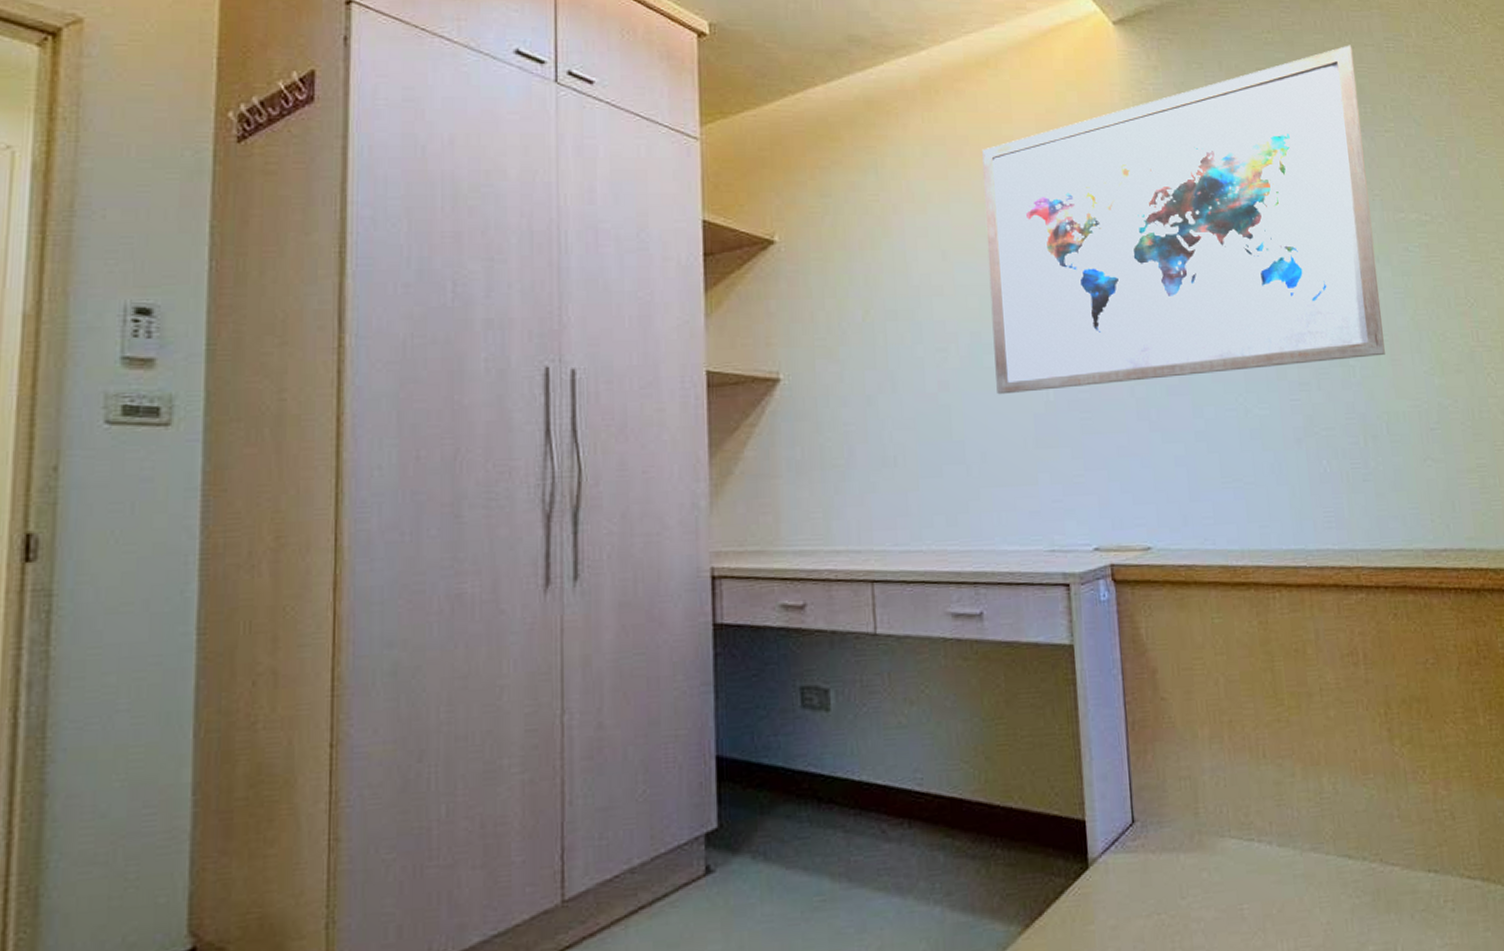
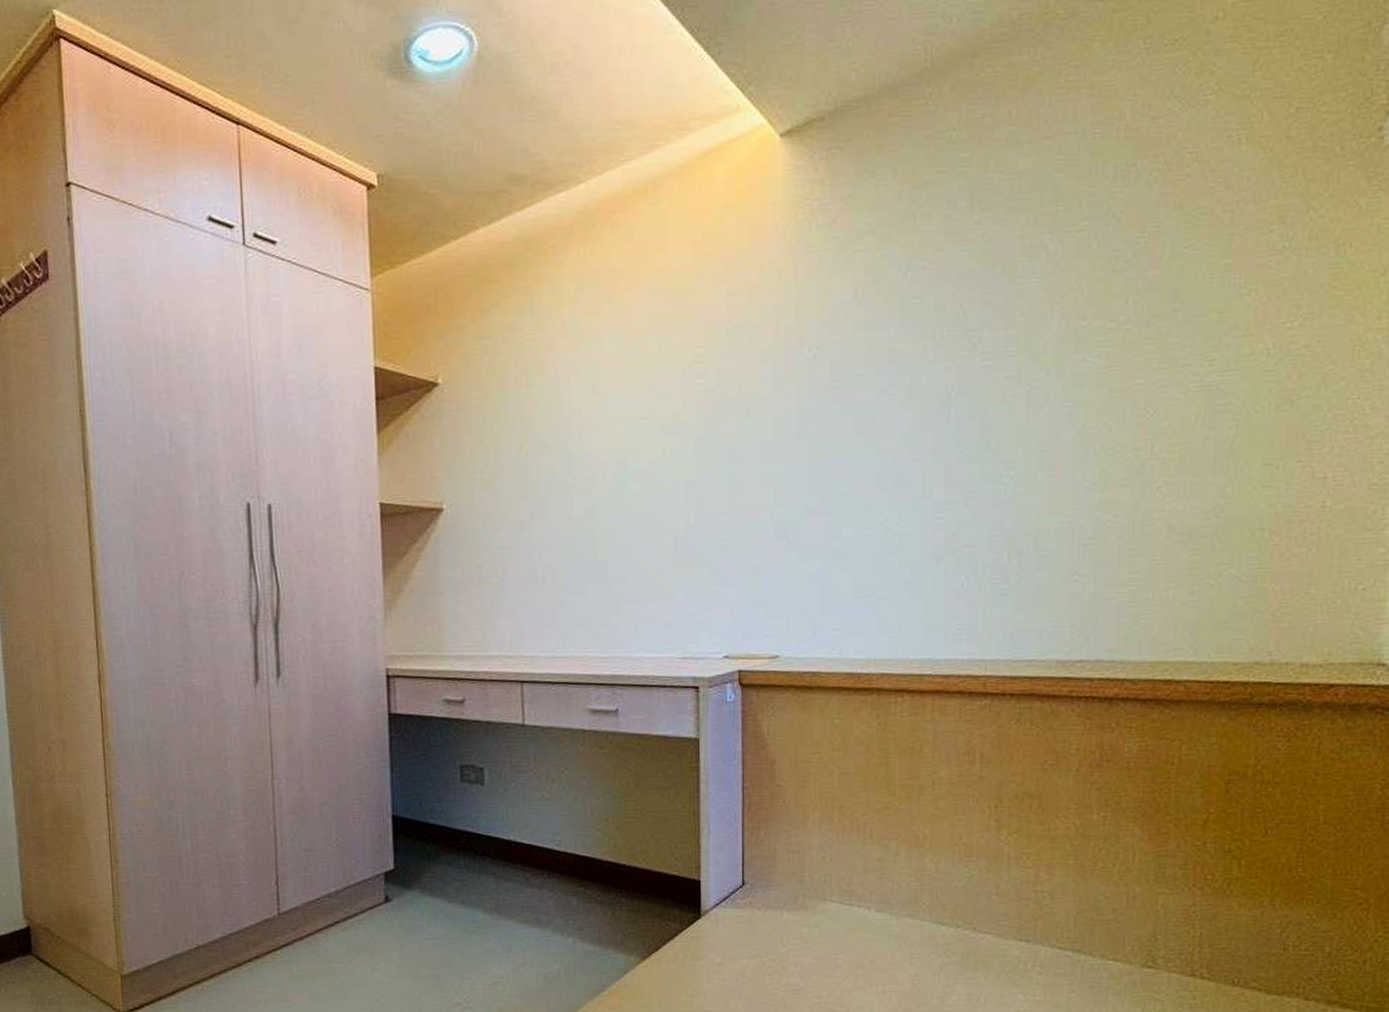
wall art: present [982,45,1385,395] -> none [635,135,1051,519]

